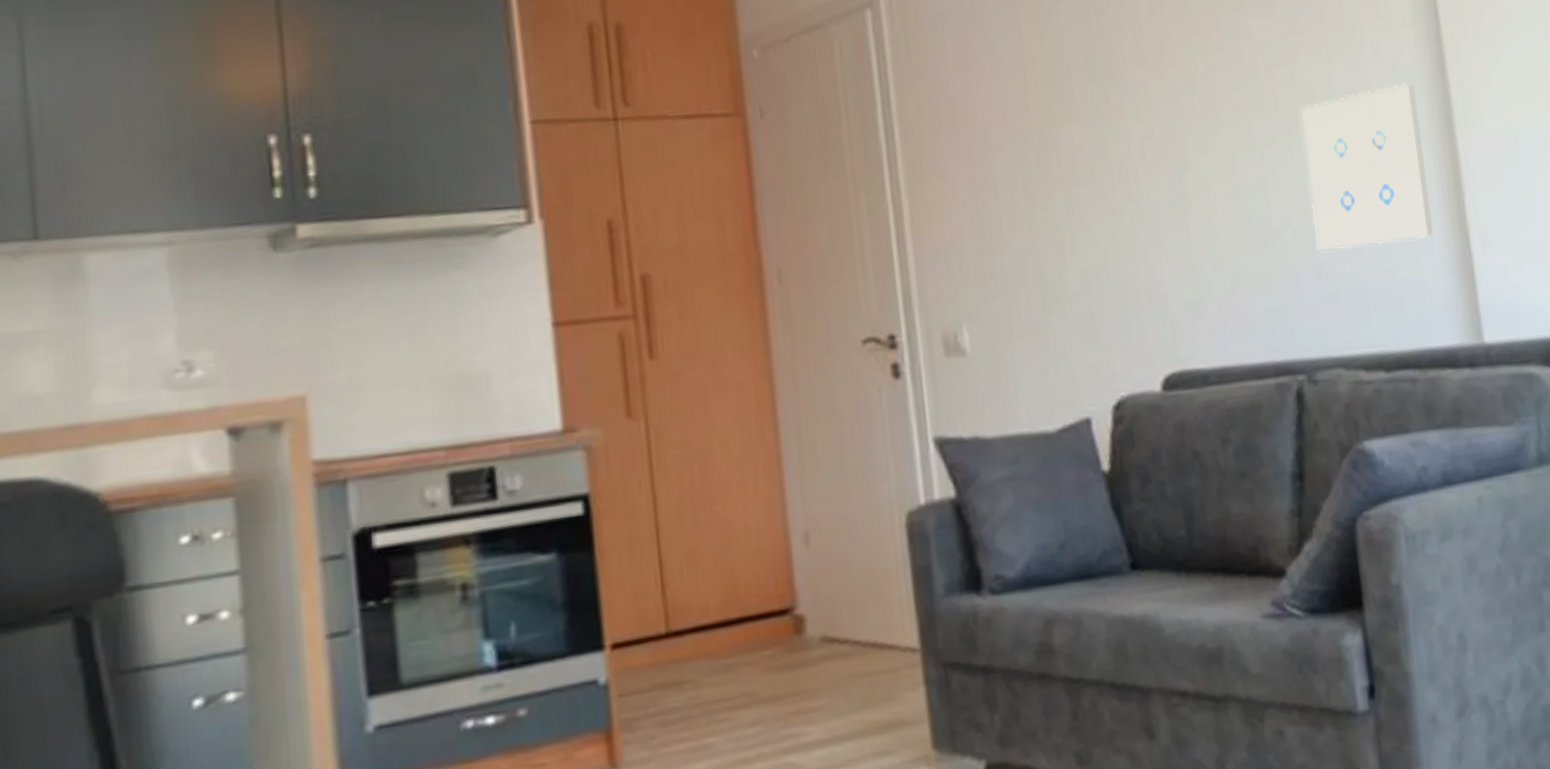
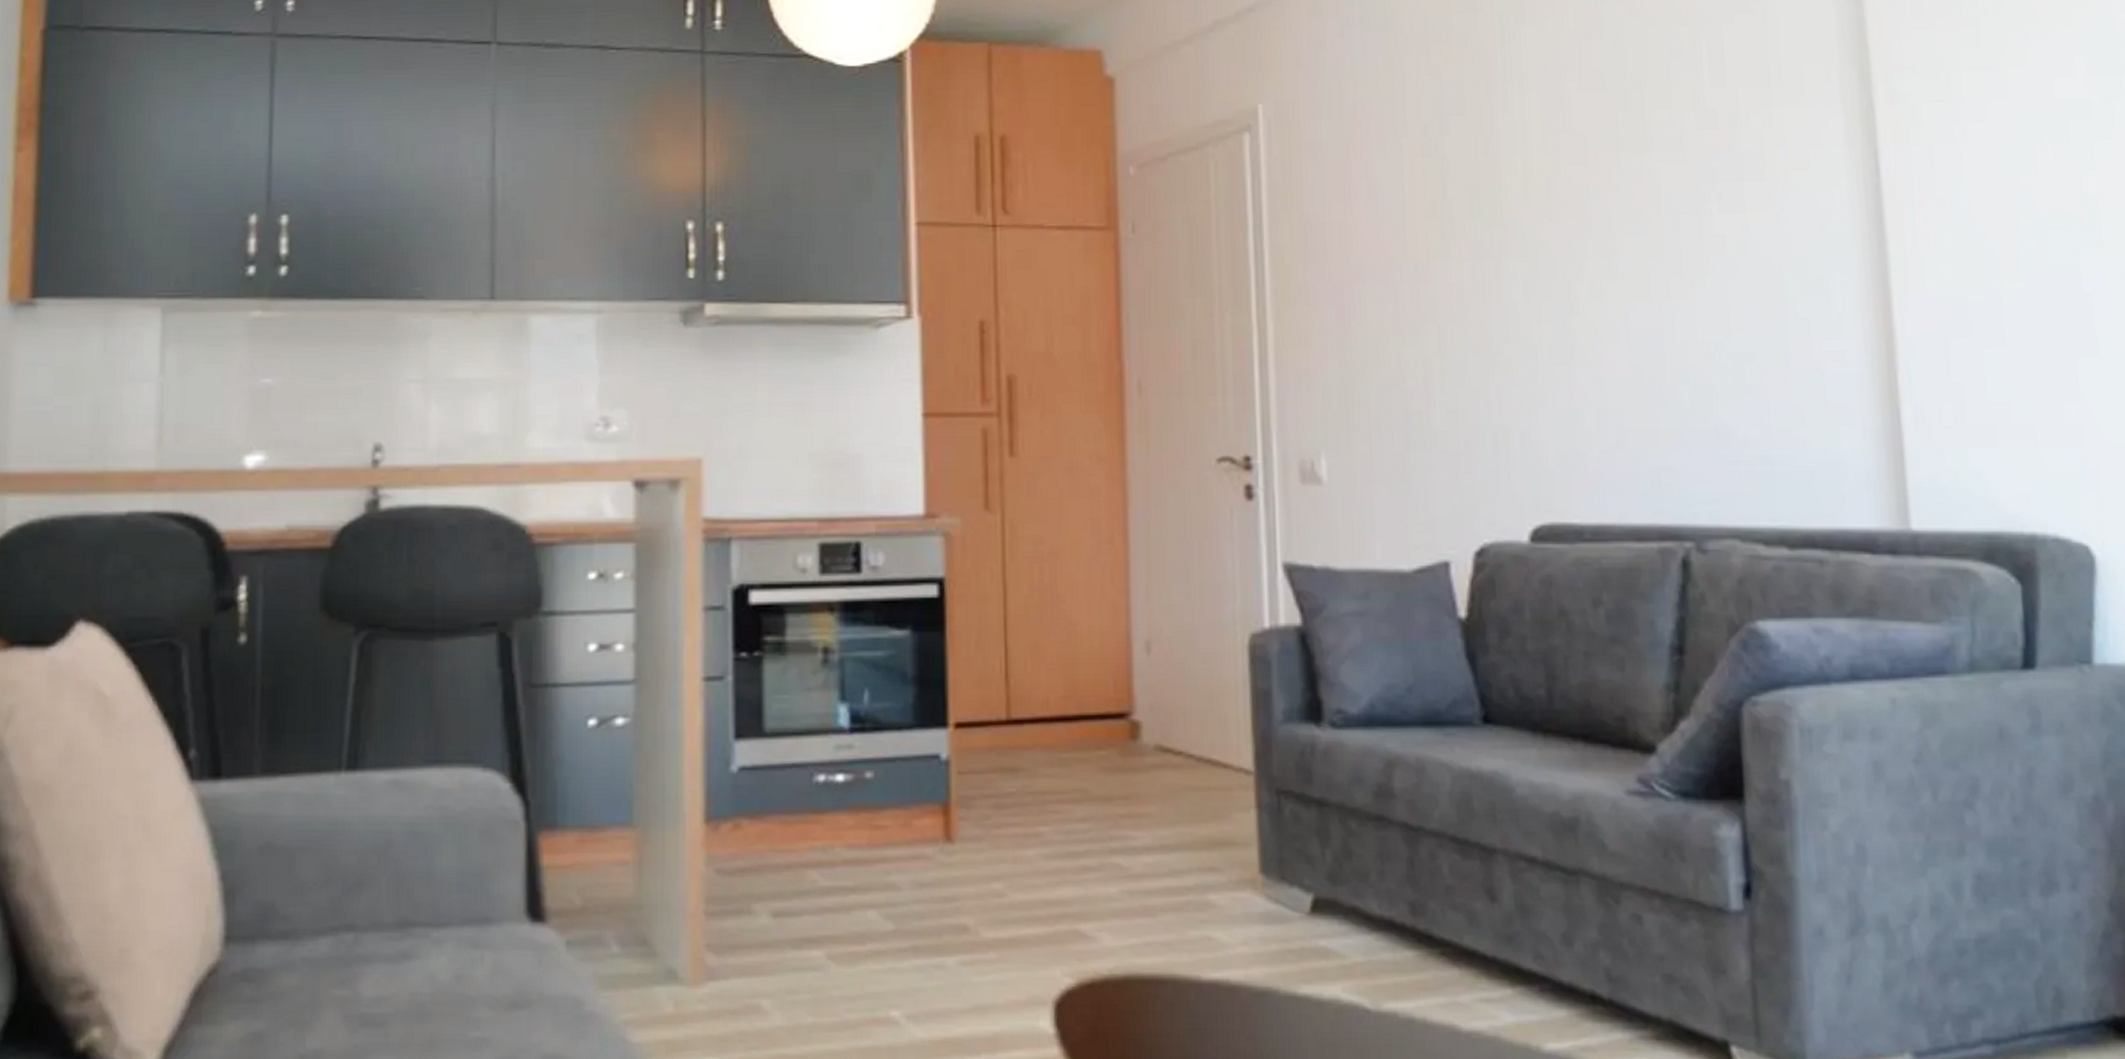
wall art: present [1299,82,1435,251] -> none [1706,239,1859,413]

